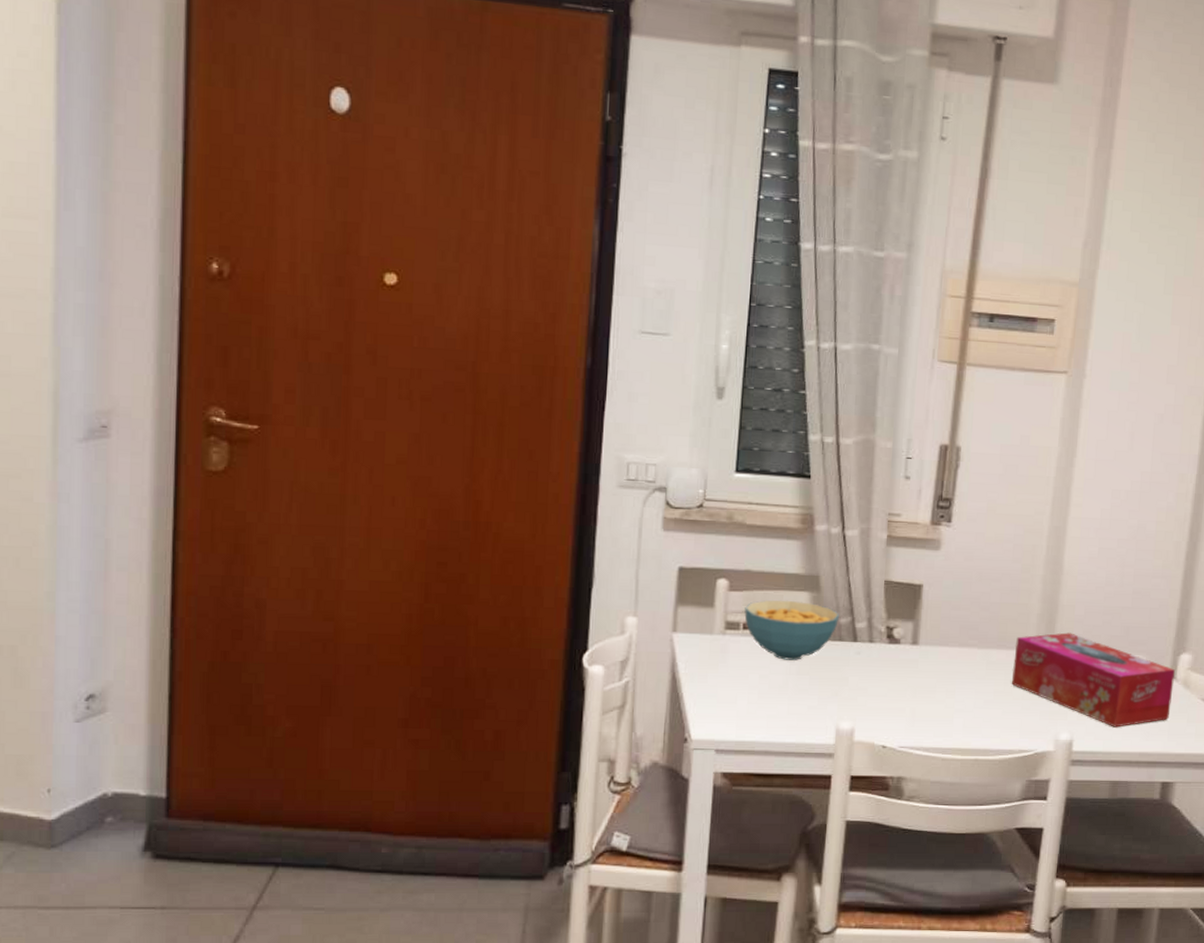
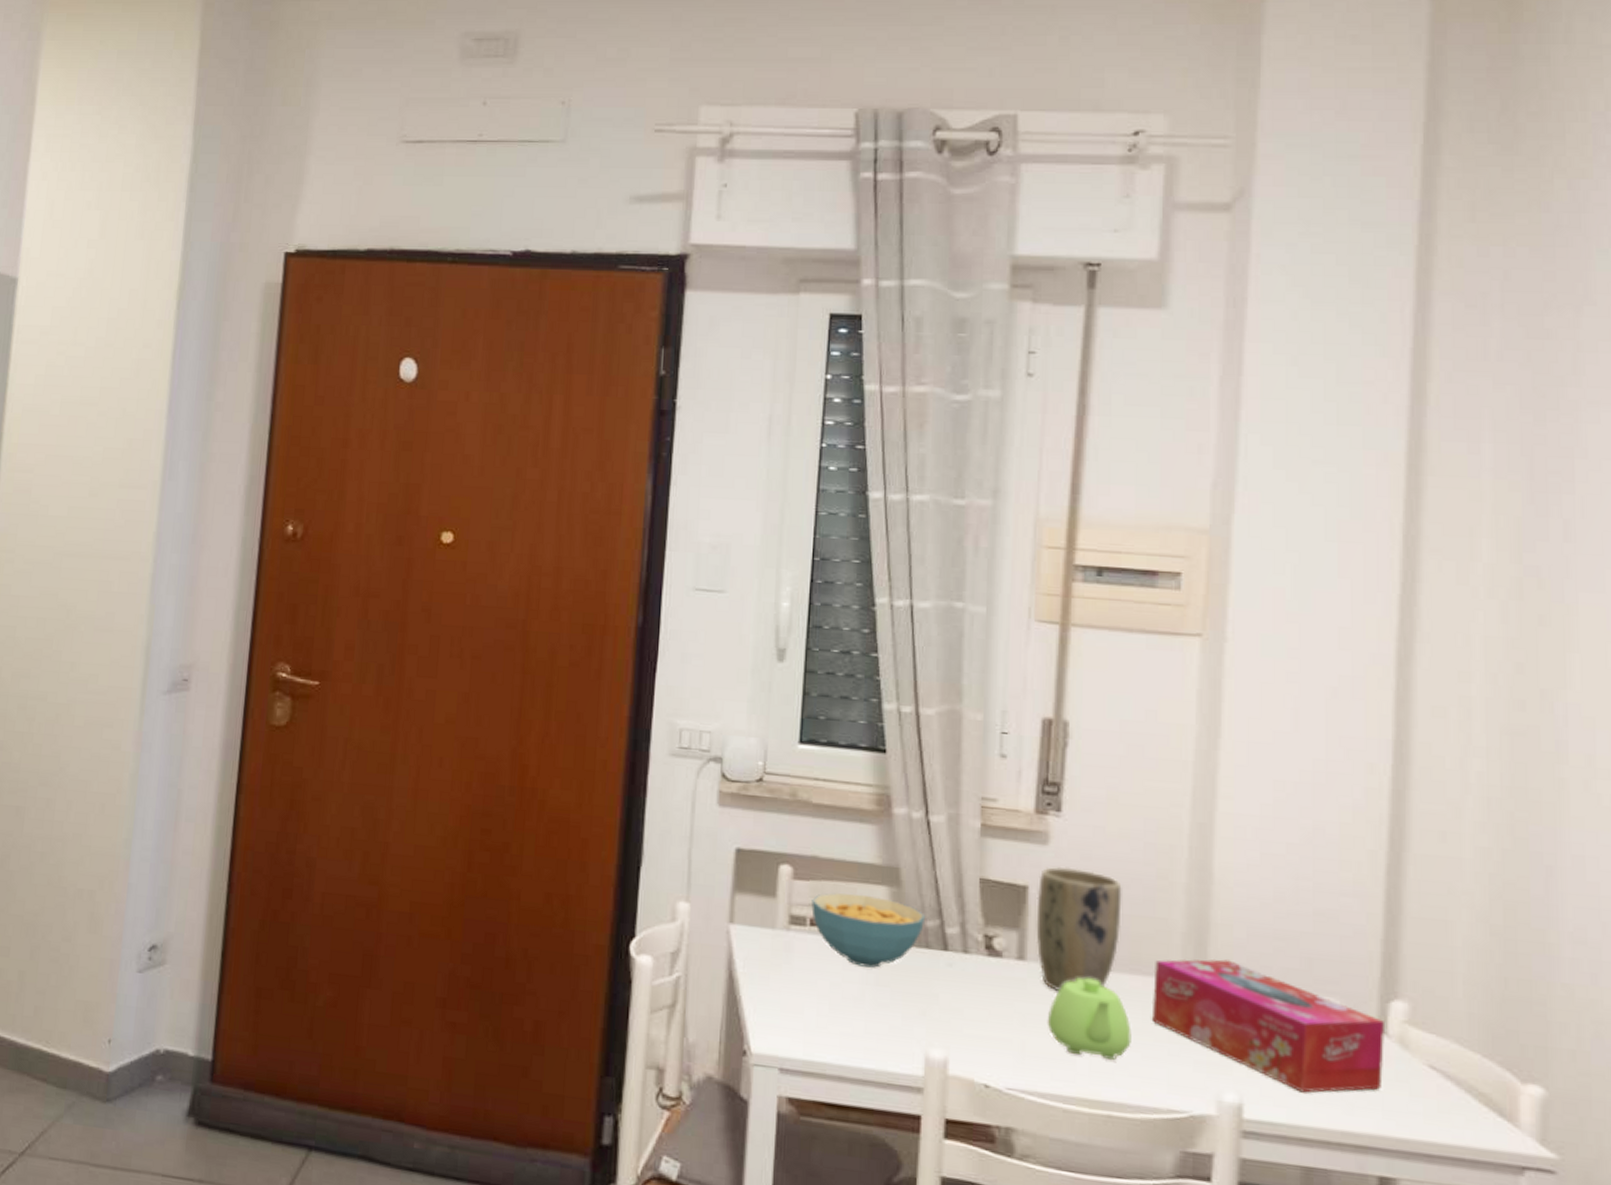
plant pot: none [927,567,995,668] -> present [1036,866,1122,992]
teapot: none [932,655,996,716] -> present [1047,977,1132,1060]

